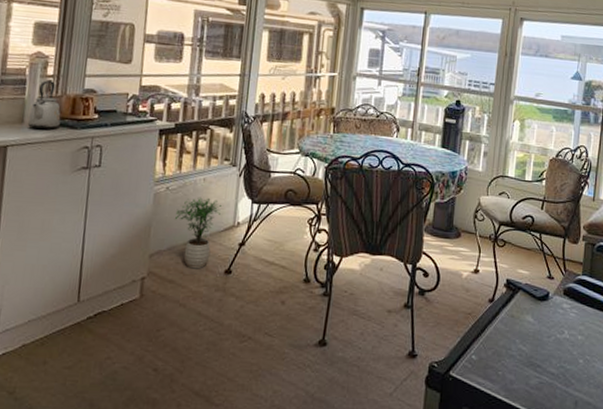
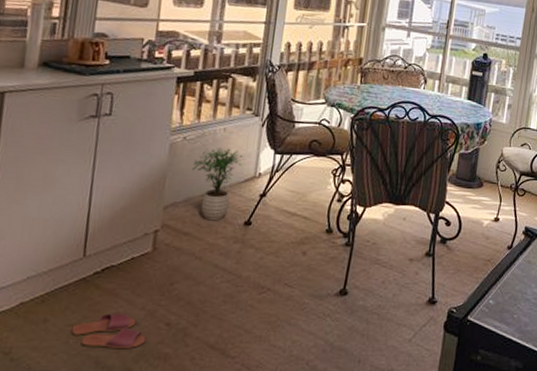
kettle: present [27,80,61,130] -> none [28,22,67,76]
slippers: none [68,357,136,393] -> present [71,313,147,350]

